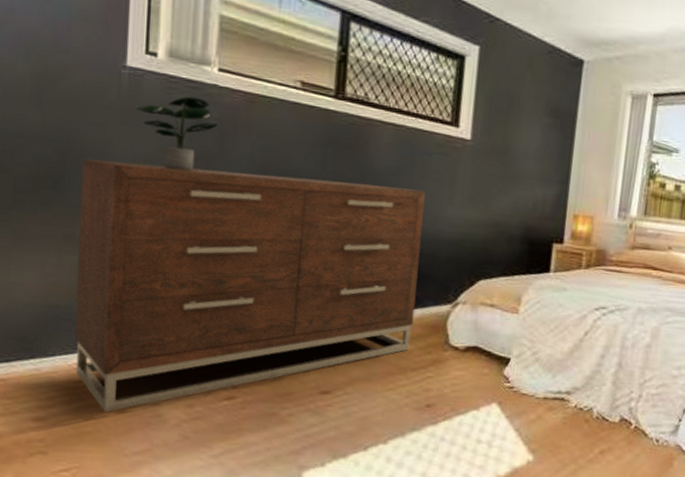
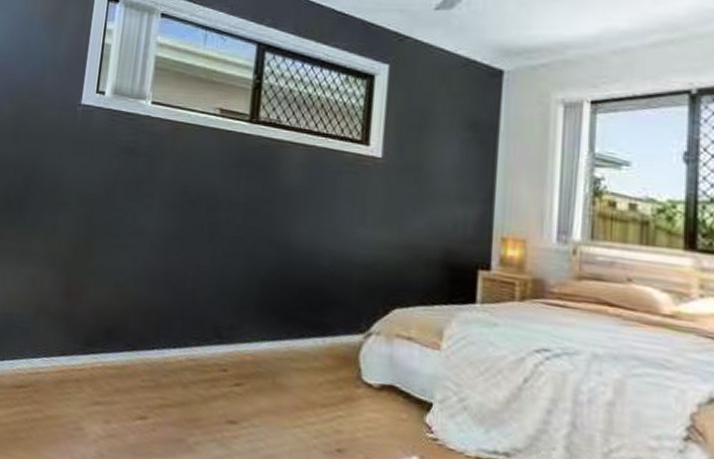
dresser: present [75,159,425,413] -> none [18,183,335,420]
potted plant: present [134,96,219,171] -> none [84,127,149,193]

